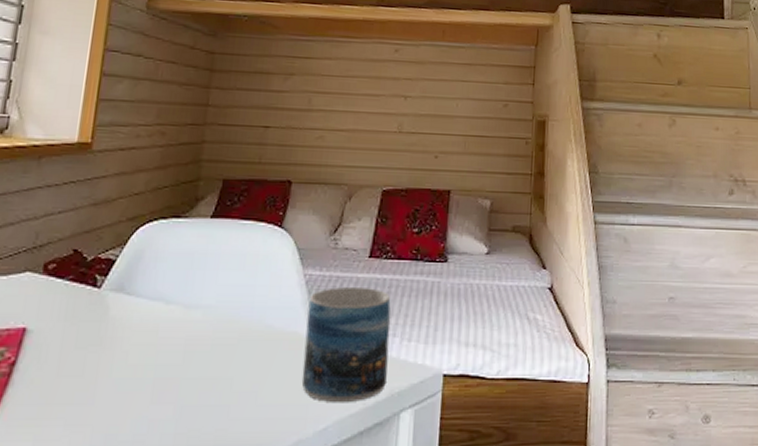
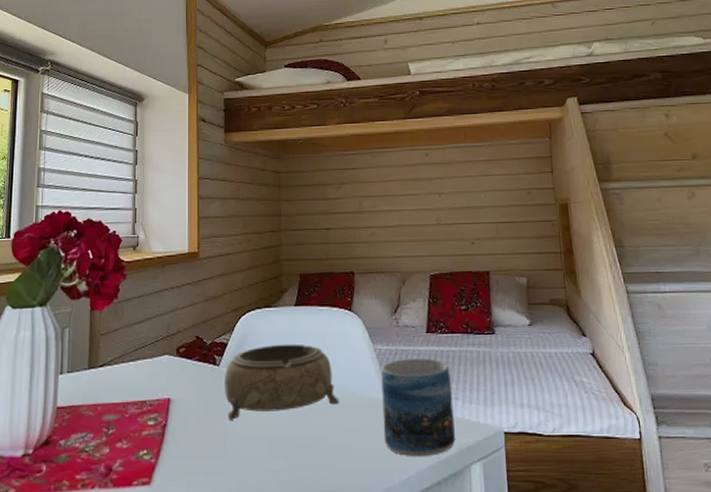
decorative bowl: none [103,263,253,357] -> present [224,344,340,420]

